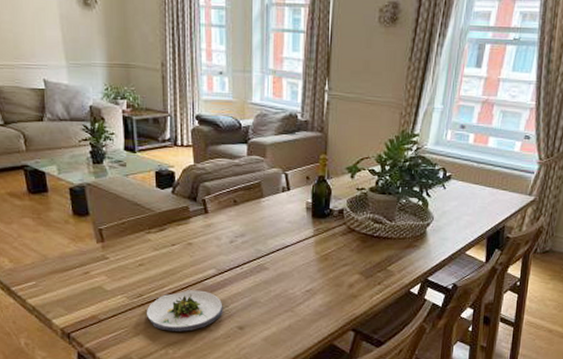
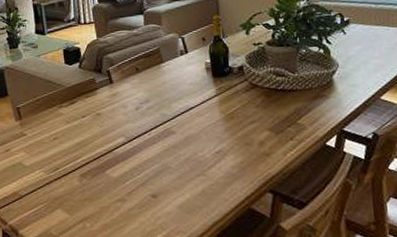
salad plate: present [146,290,223,331] -> none [62,159,136,204]

